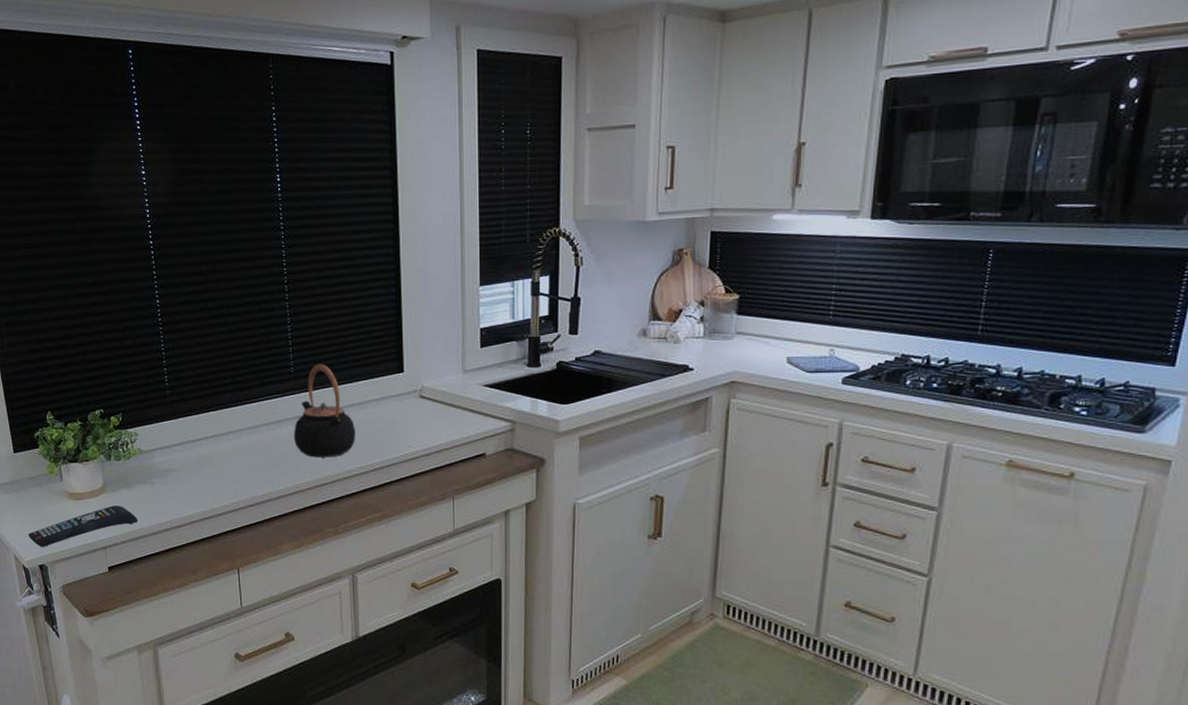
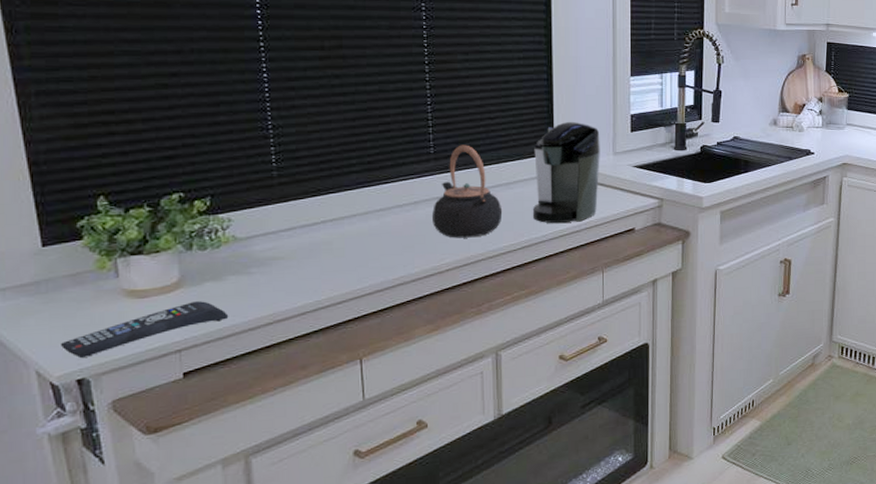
coffee maker: none [383,337,449,446] -> present [532,121,600,224]

